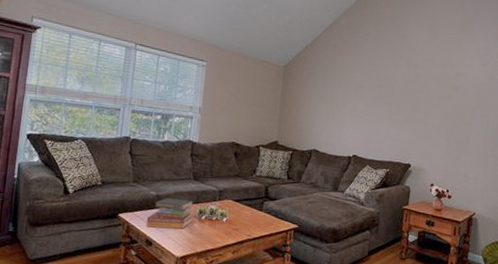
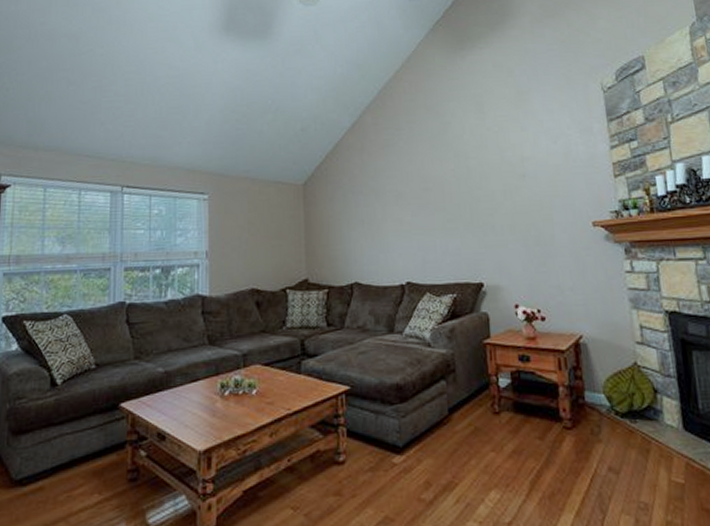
books: present [145,198,193,229] -> none [155,372,213,416]

